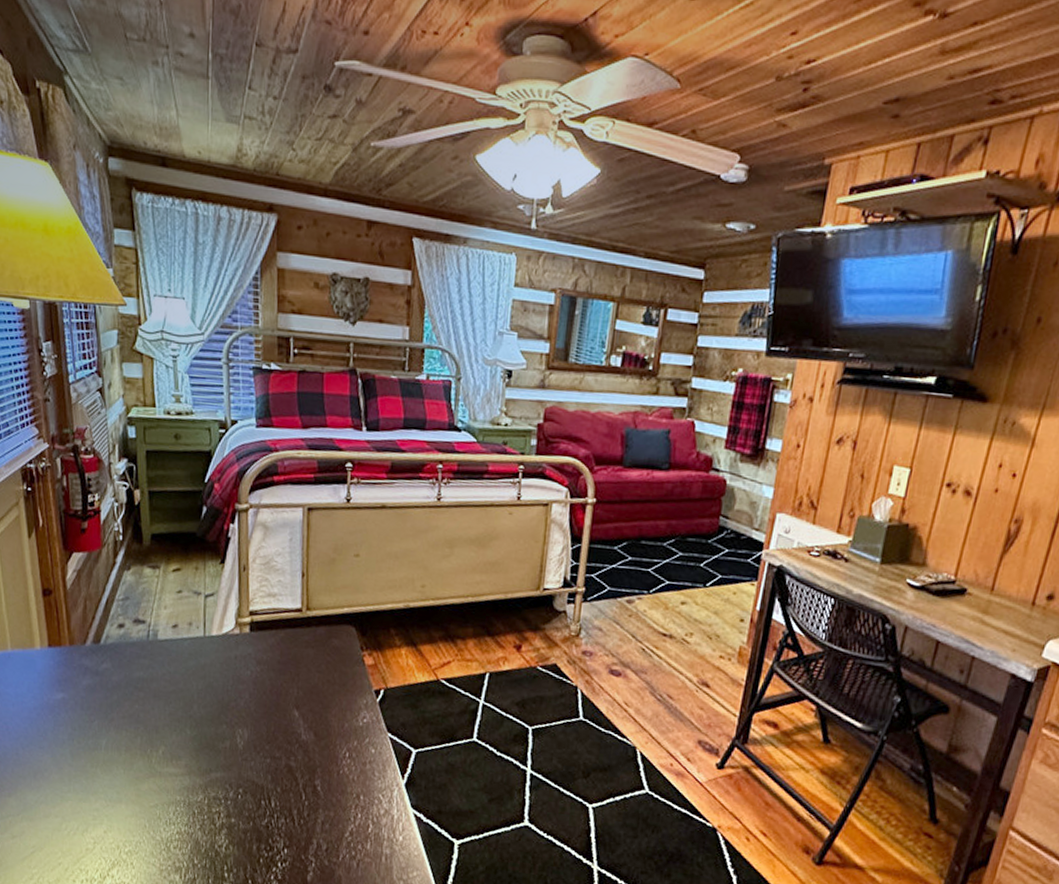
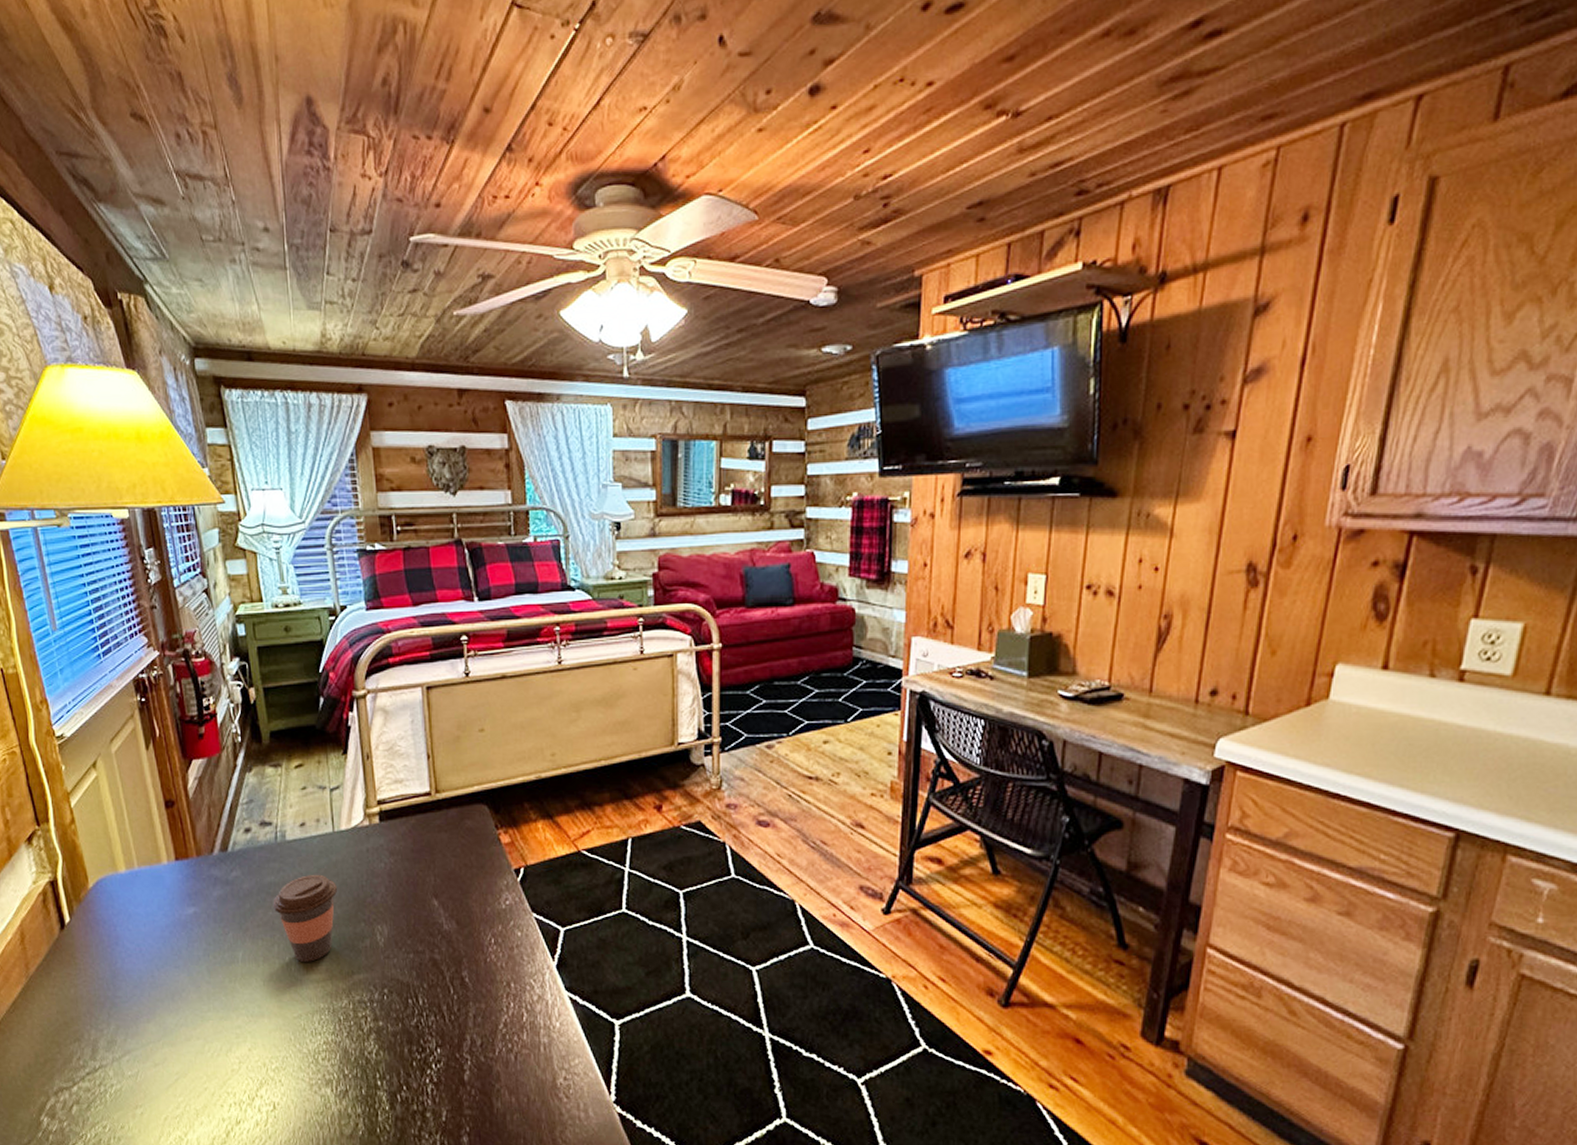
coffee cup: none [139,674,204,756] -> present [273,874,338,962]

